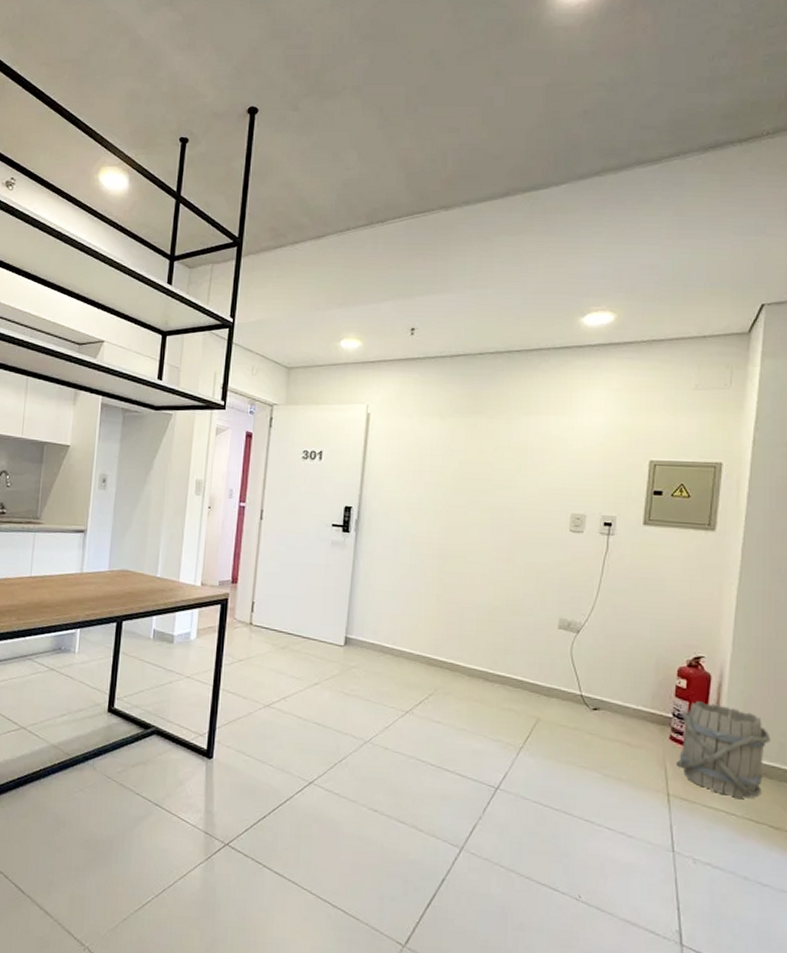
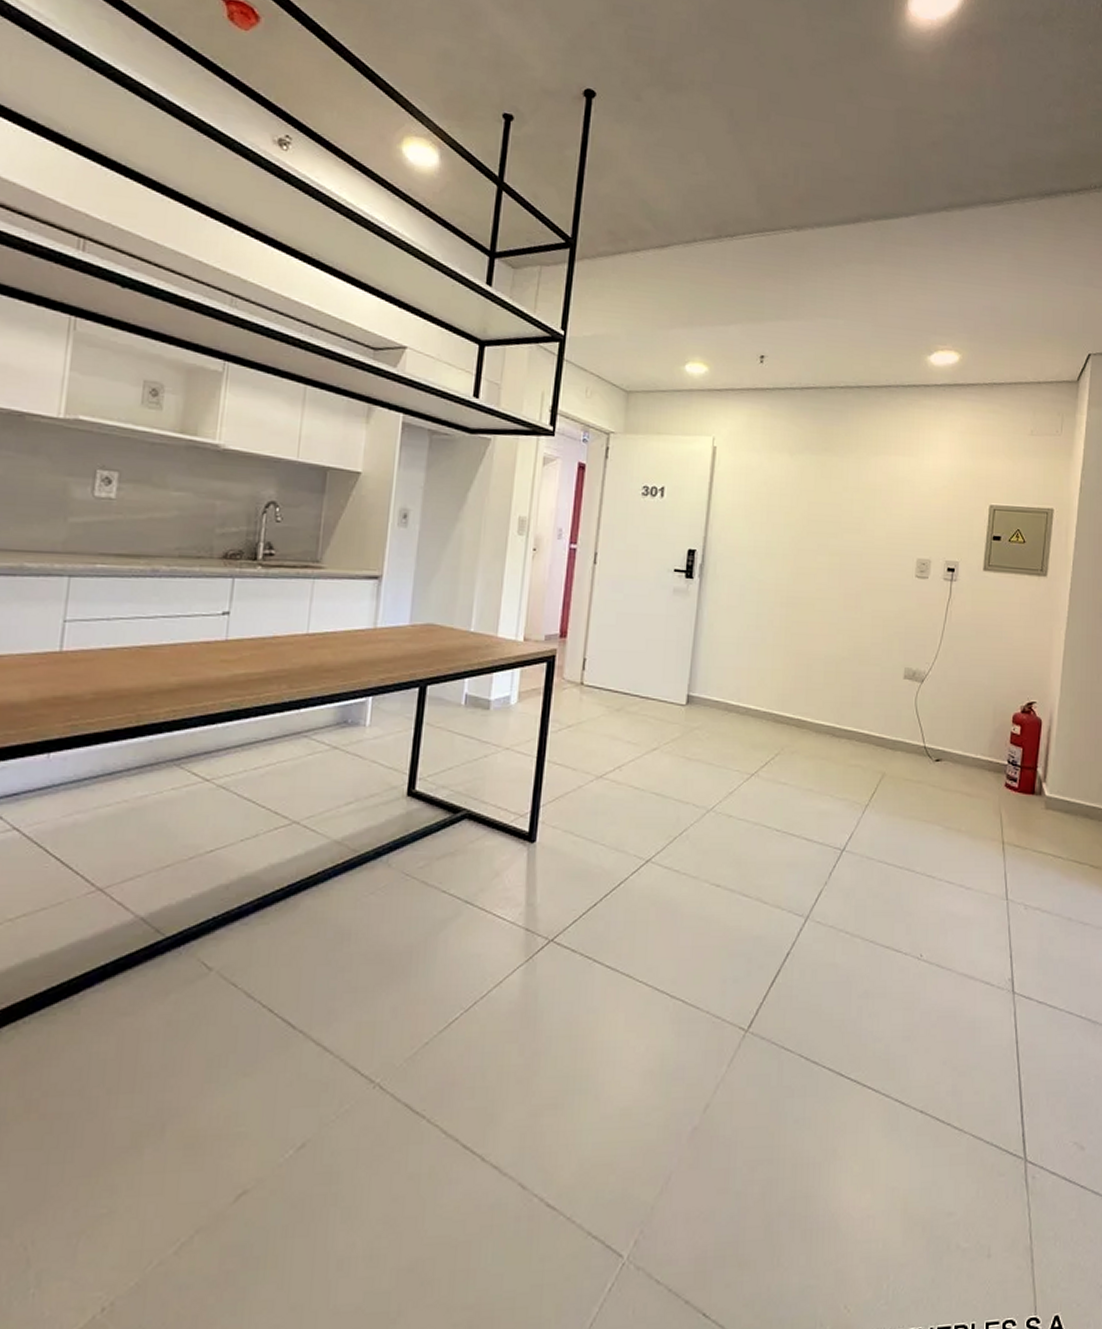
bucket: present [676,701,771,799] -> none [1010,747,1093,840]

